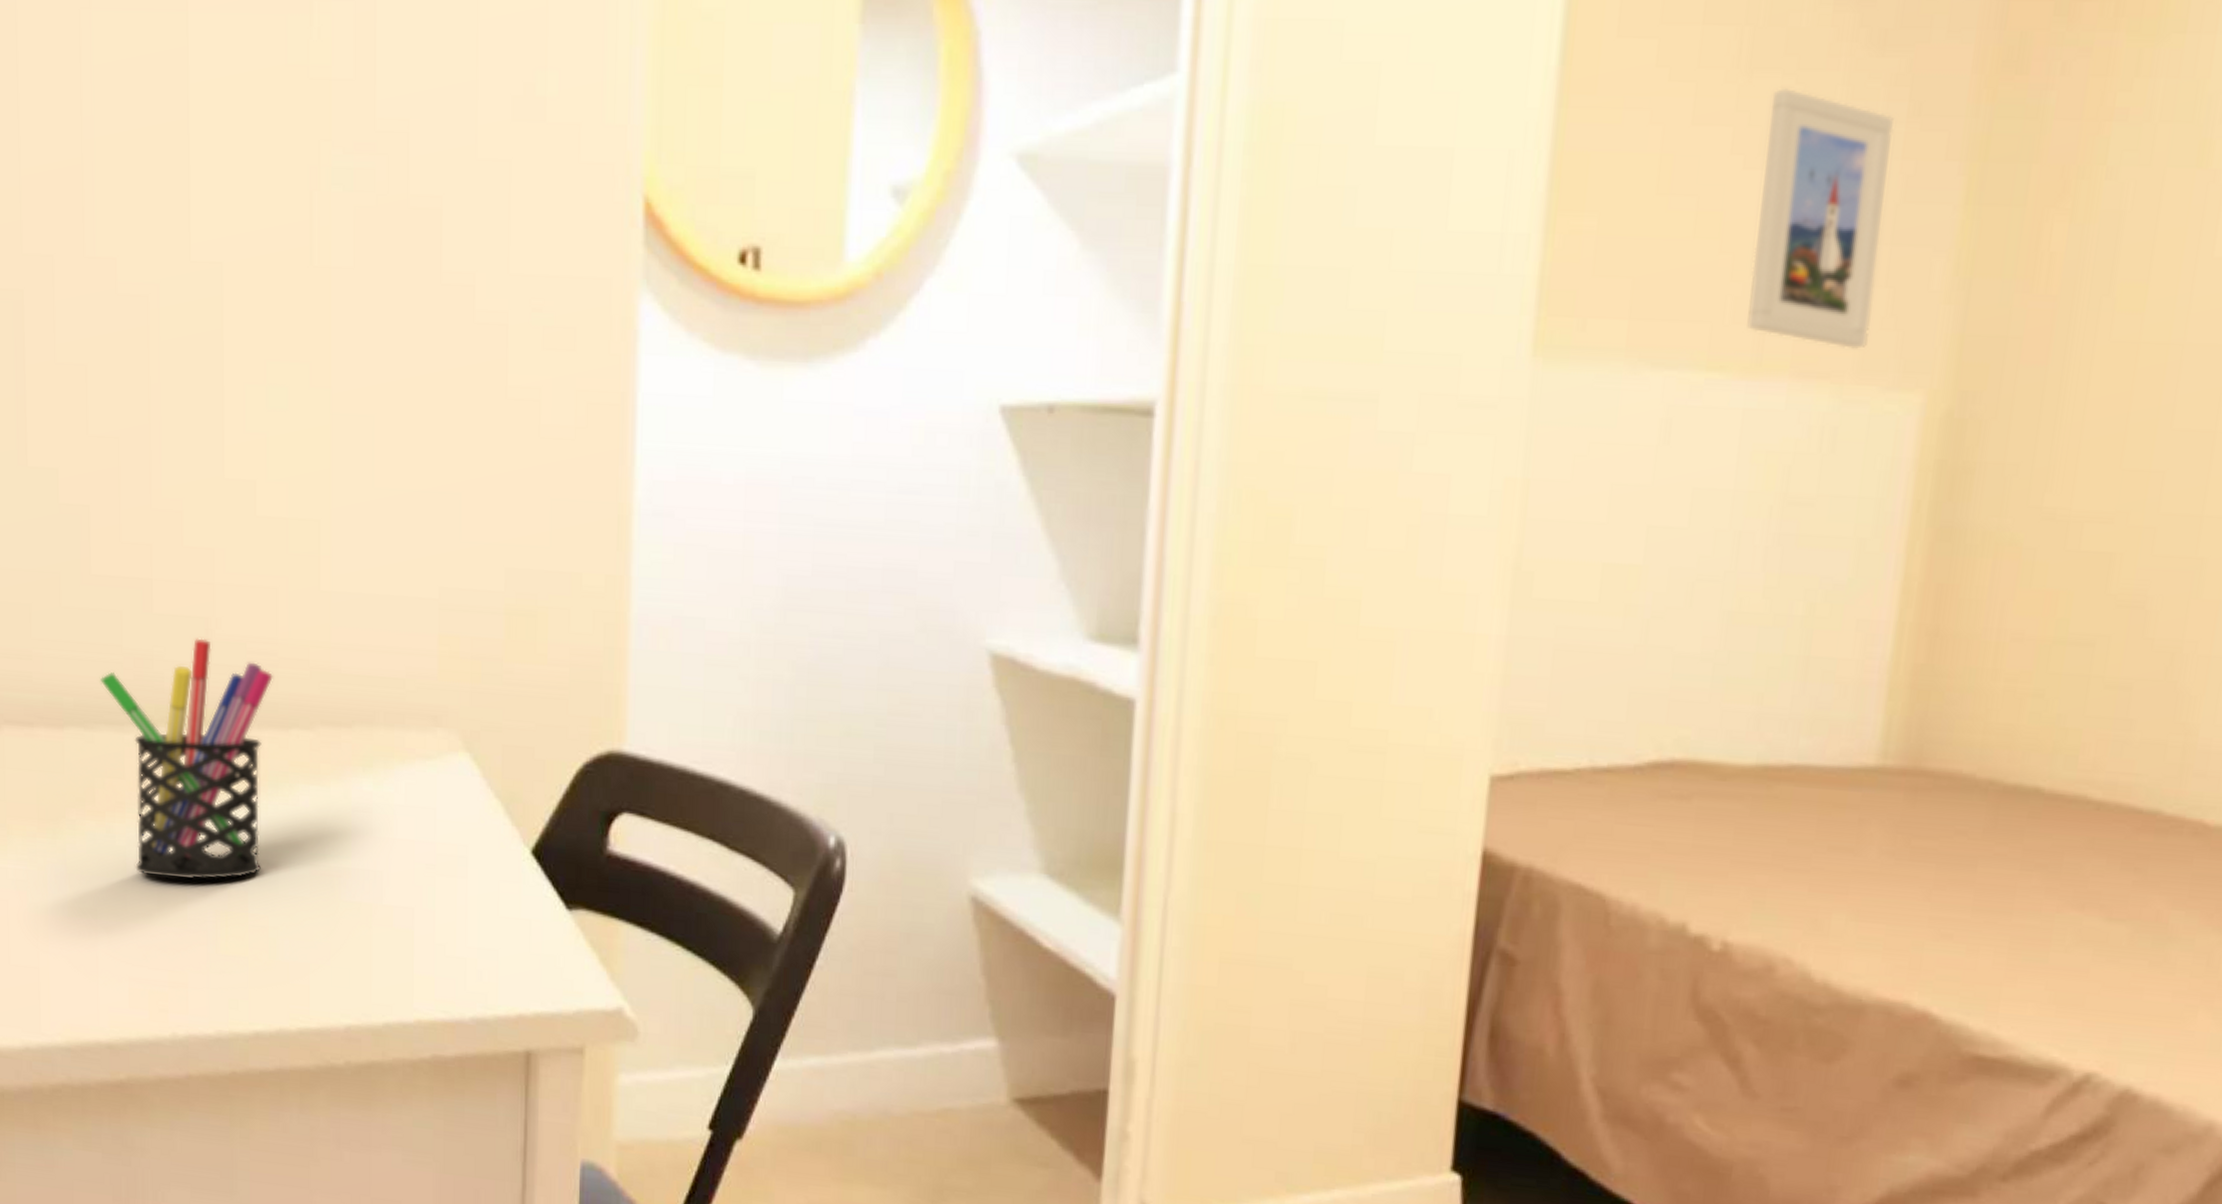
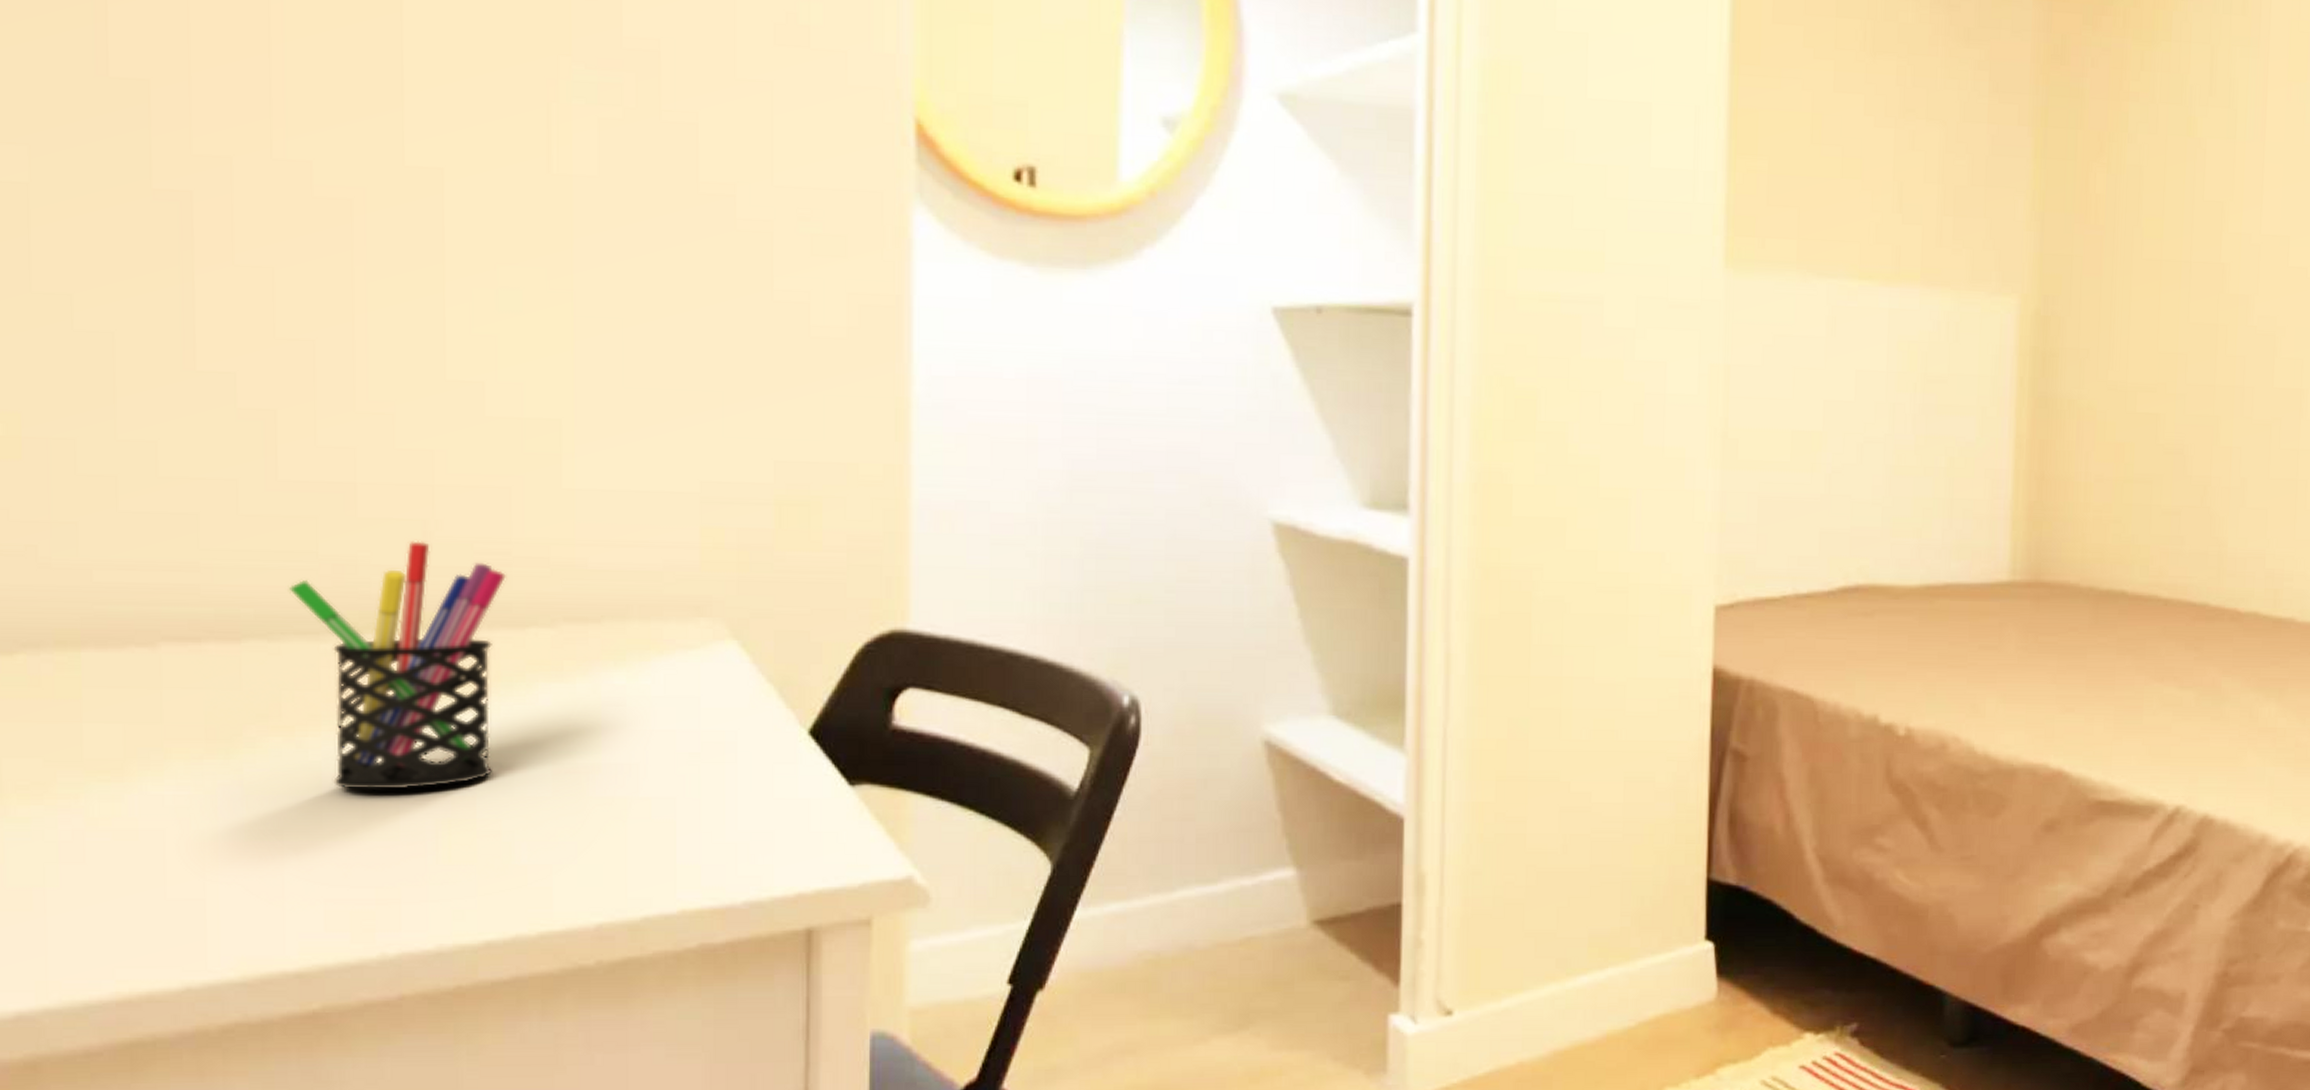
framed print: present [1747,87,1894,351] -> none [1887,66,1980,265]

